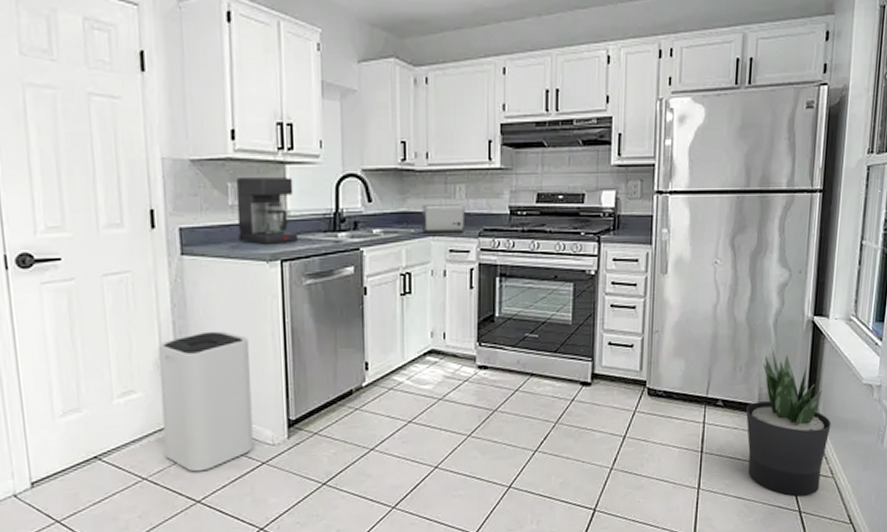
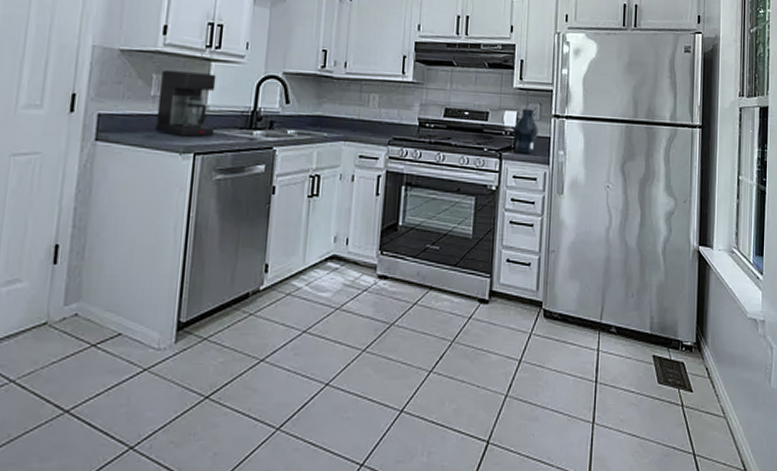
trash can: present [157,331,254,472] -> none [40,220,149,376]
toaster: present [422,204,466,235] -> none [335,110,378,141]
vase: none [613,186,640,235] -> present [514,108,538,154]
planter: present [746,346,832,496] -> none [639,273,720,437]

